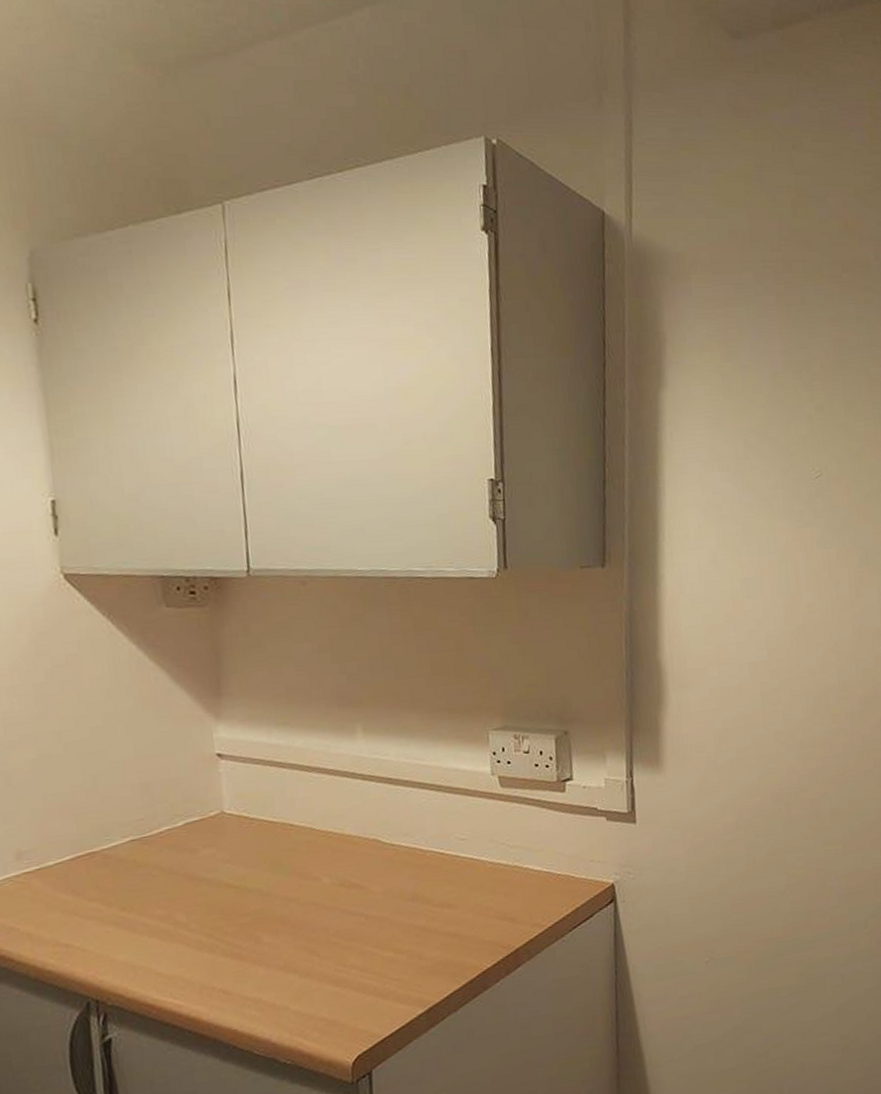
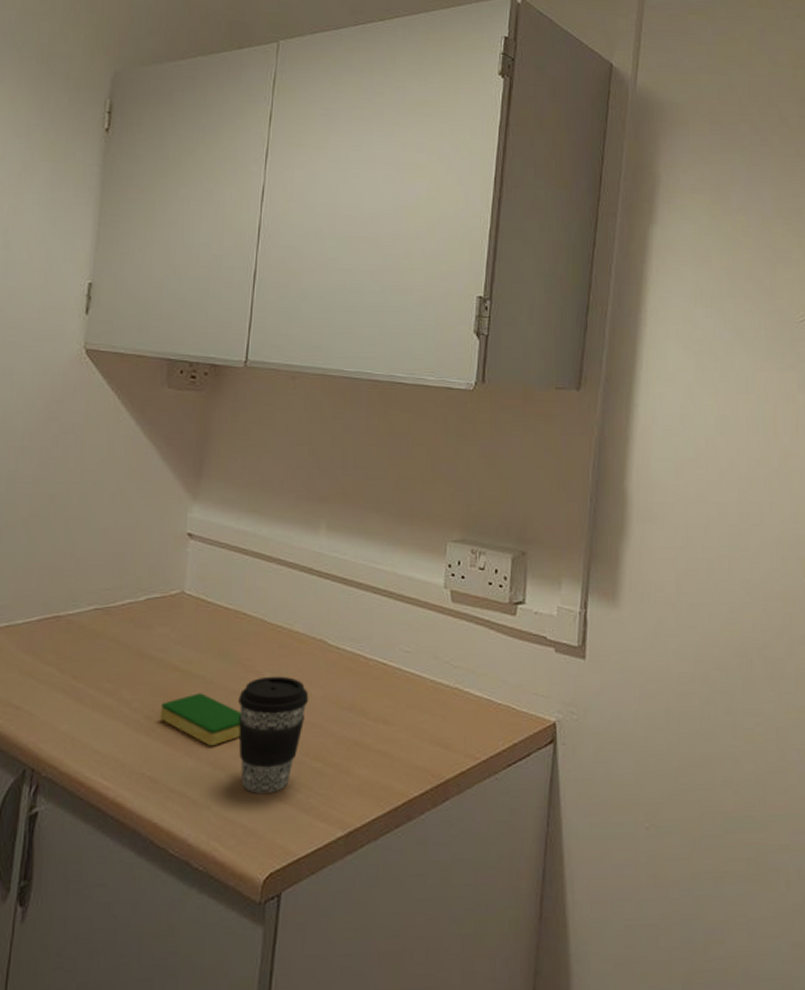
dish sponge: none [219,905,307,953] -> present [160,693,241,747]
coffee cup: none [299,878,371,988] -> present [238,676,309,793]

